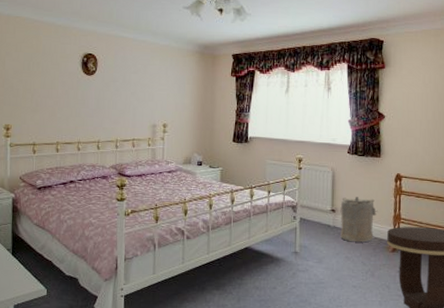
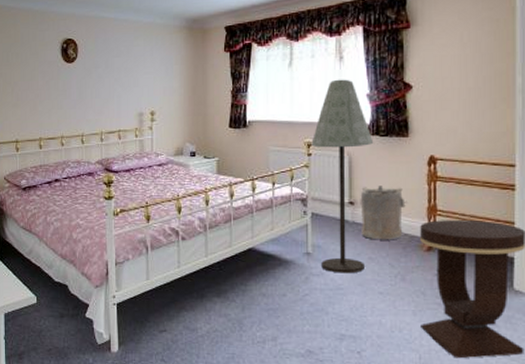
floor lamp: none [302,106,353,270] -> present [311,79,374,274]

